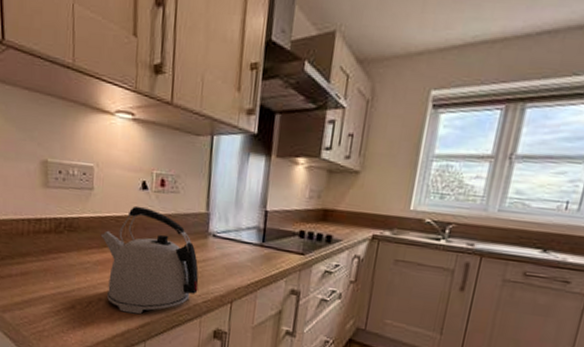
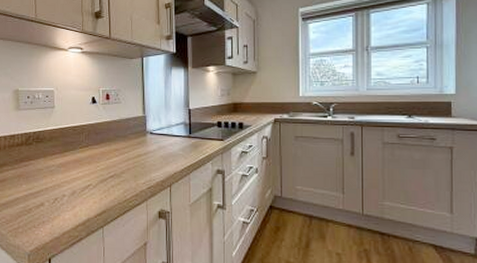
kettle: present [100,205,199,315] -> none [62,116,143,205]

